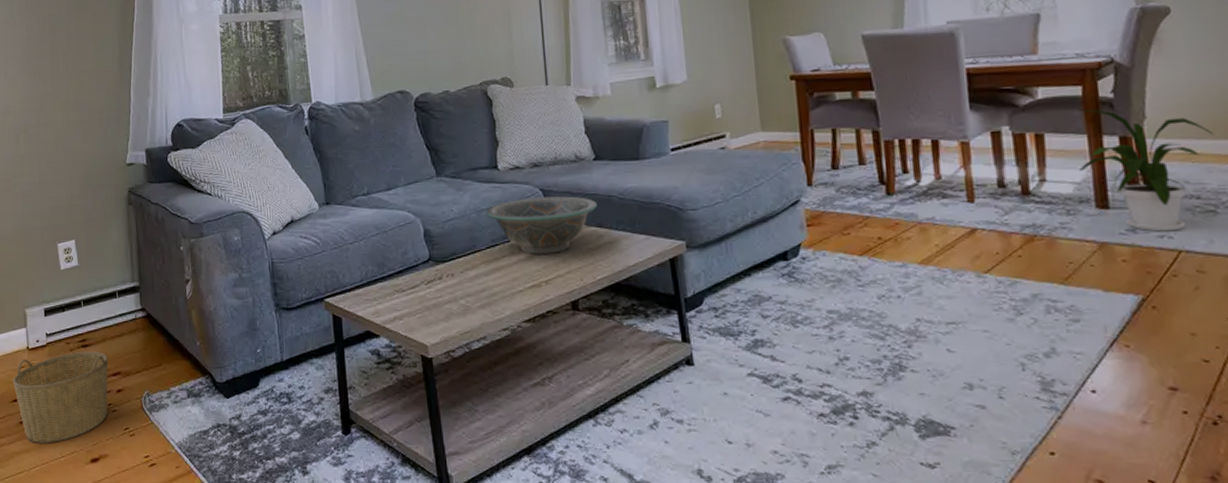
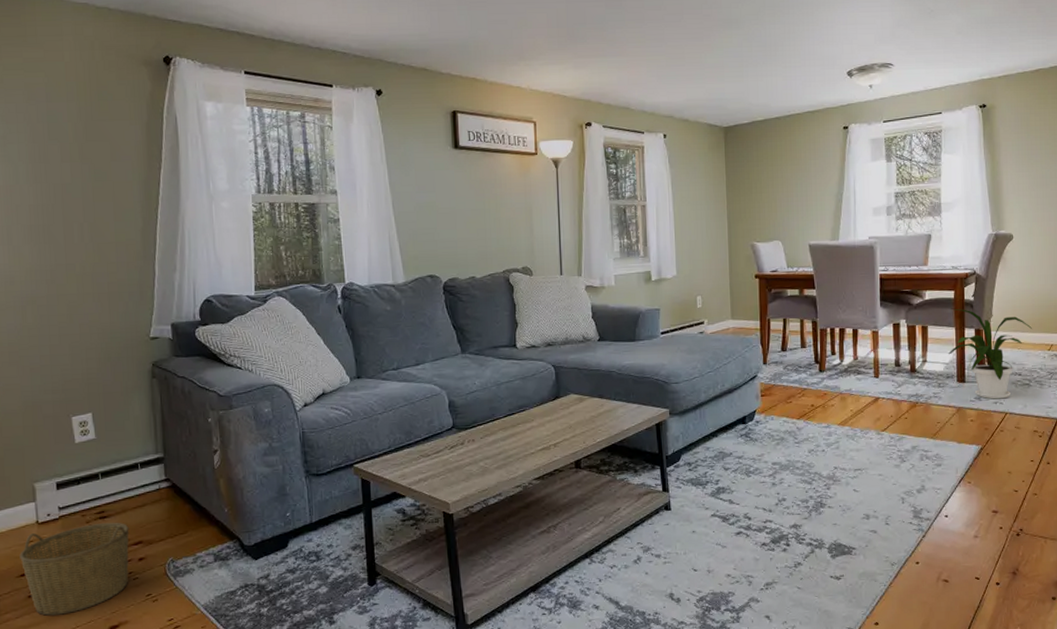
decorative bowl: present [485,196,598,254] -> none [504,371,600,422]

